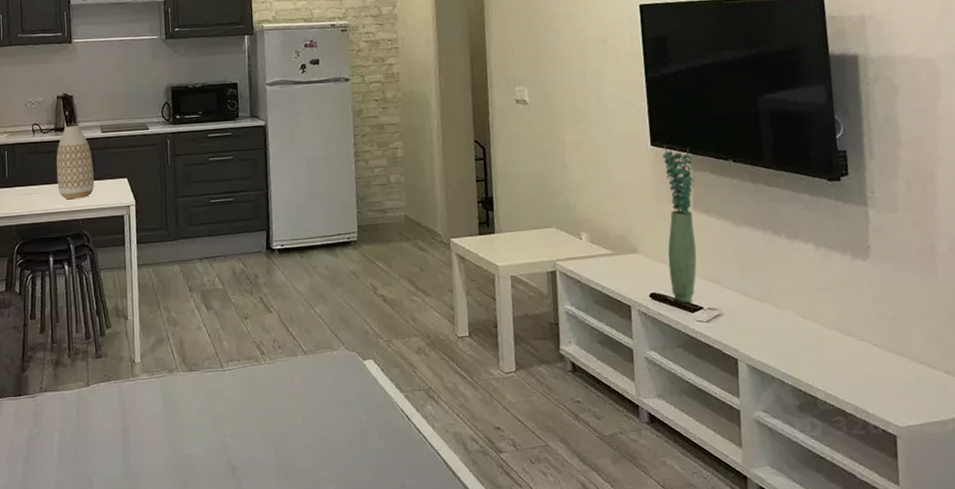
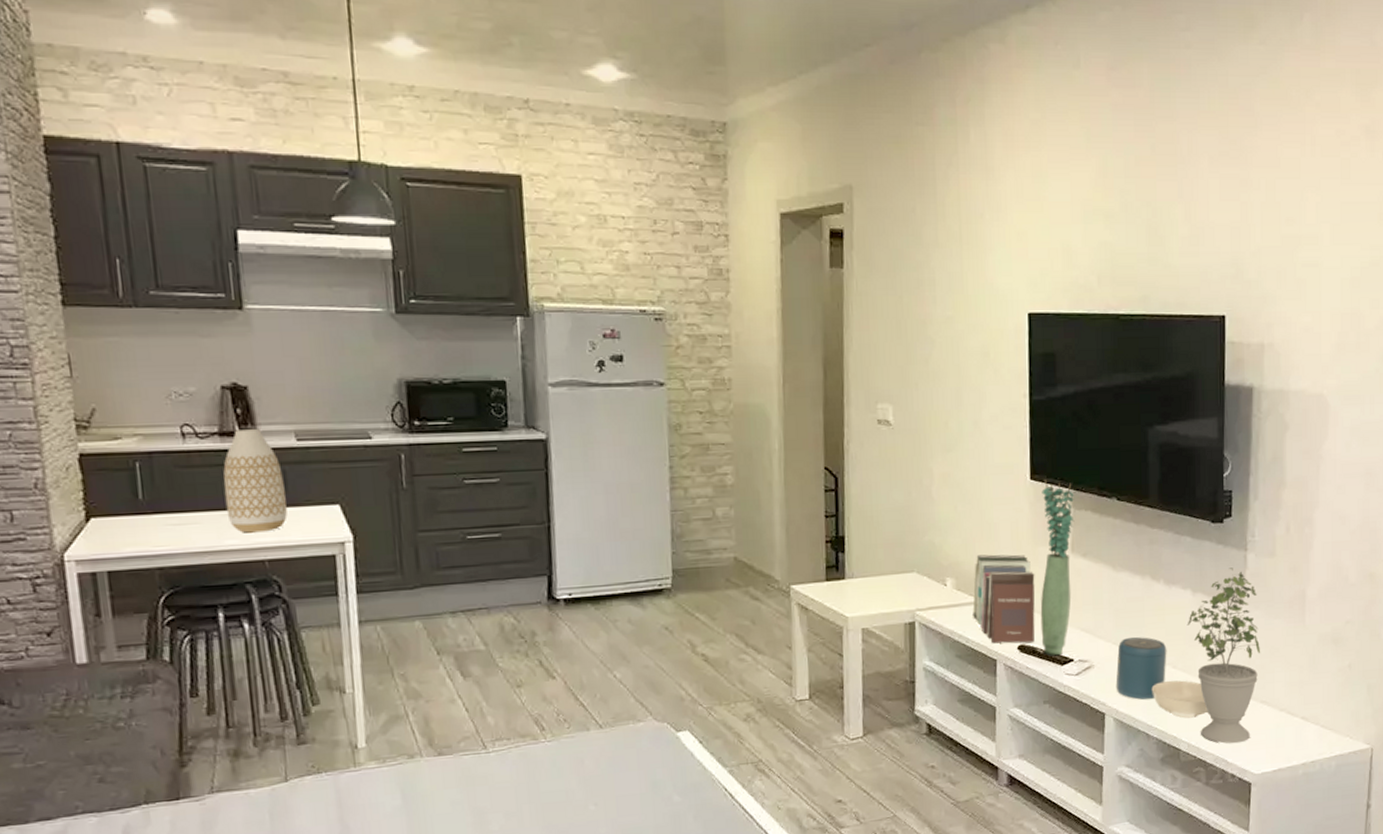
books: none [605,211,665,292] -> present [973,554,1035,644]
speaker: none [745,288,796,348] -> present [1115,637,1167,701]
bowl: none [782,330,843,367] -> present [1151,680,1208,719]
potted plant: none [812,223,893,395] -> present [1187,567,1261,744]

